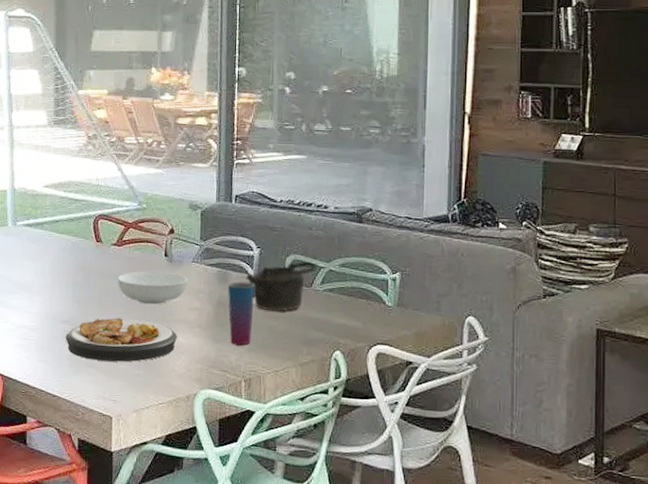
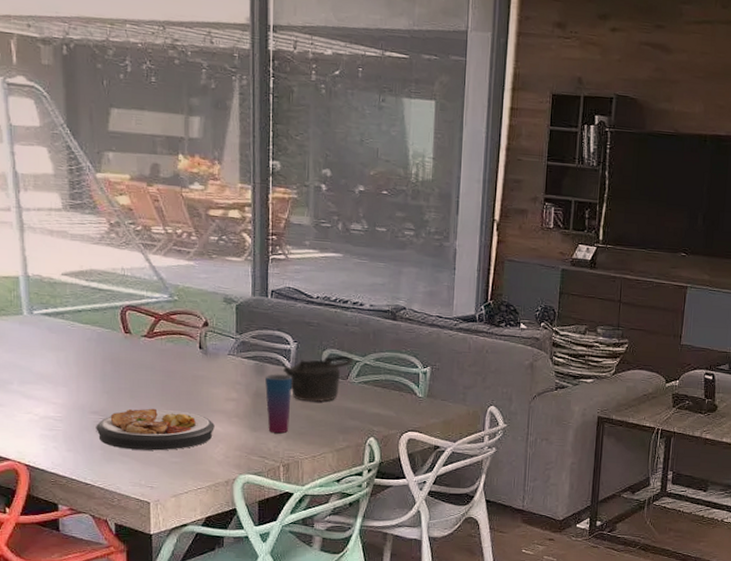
serving bowl: present [117,271,188,305] -> none [149,362,224,396]

